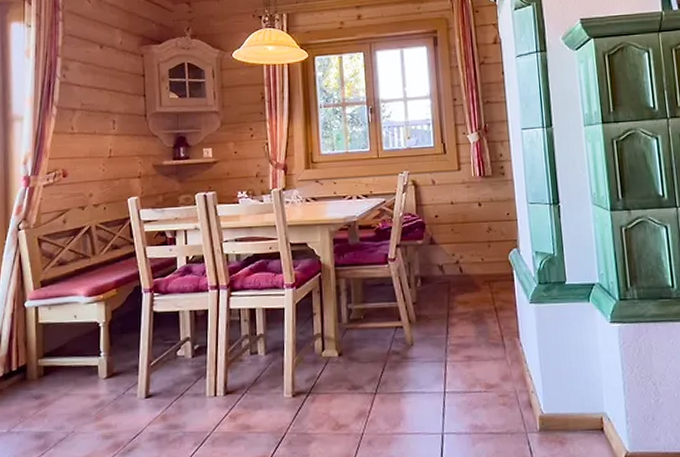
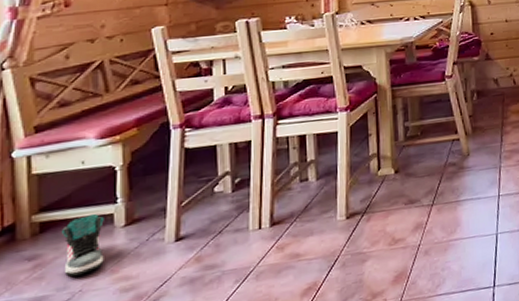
sneaker: none [60,363,91,418] -> present [62,213,104,276]

